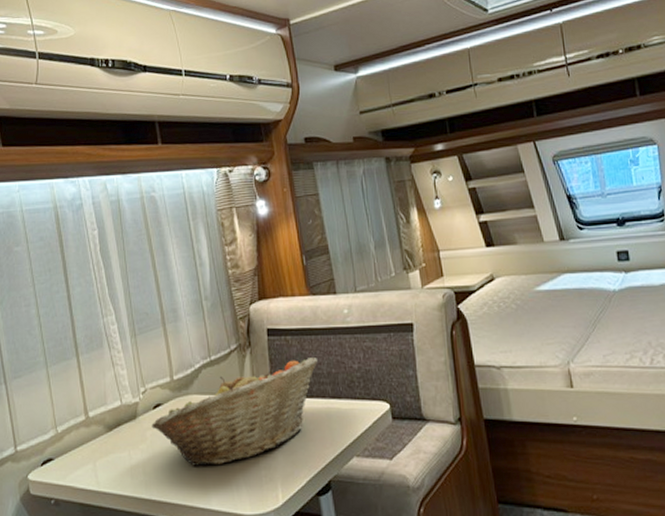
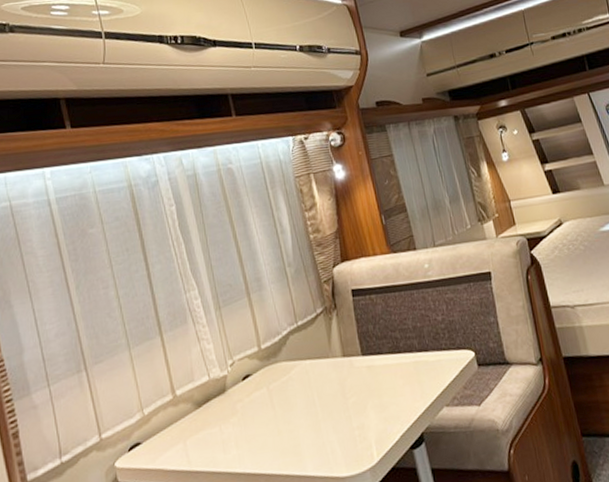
fruit basket: present [151,358,317,466] -> none [241,313,403,434]

